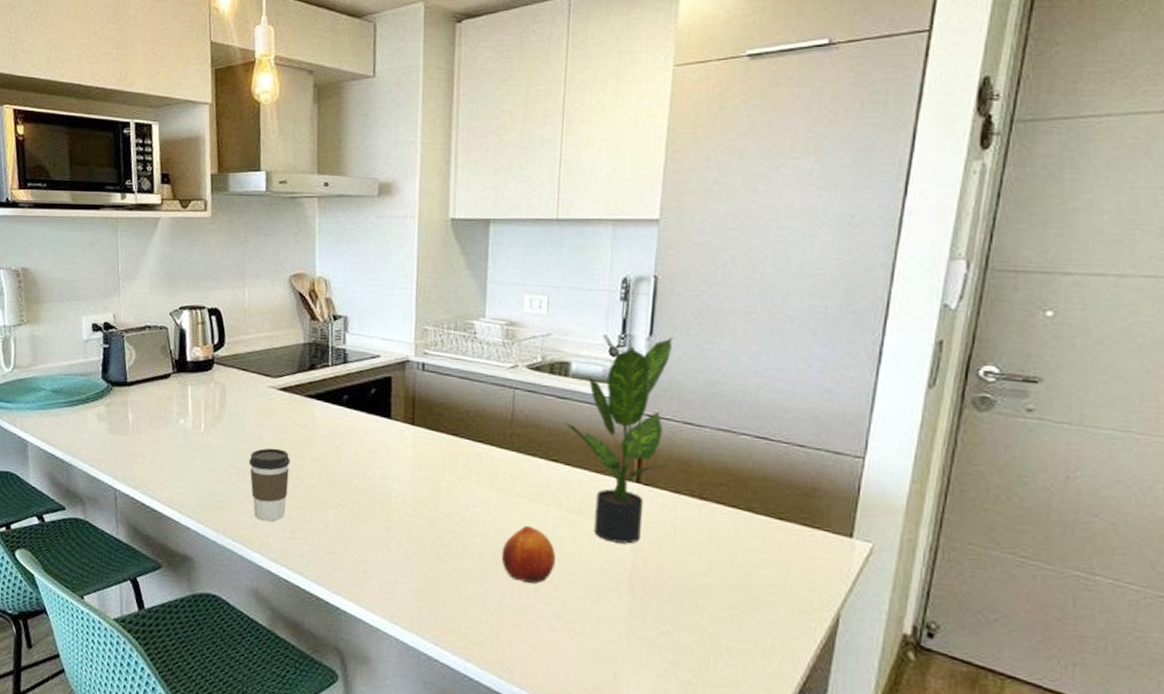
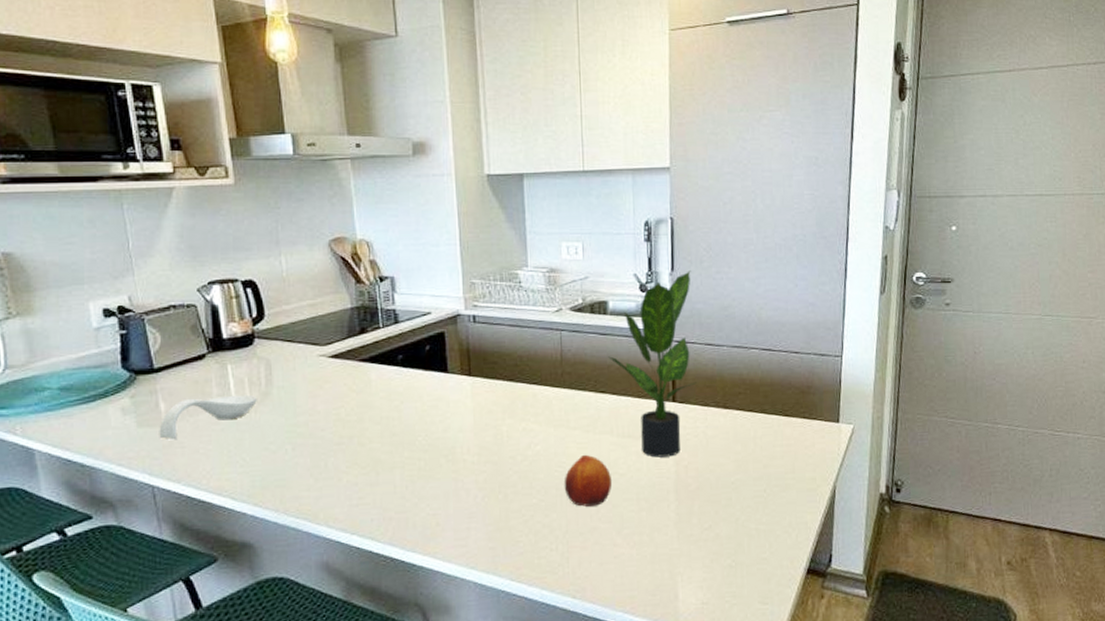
spoon rest: none [125,413,210,449] -> present [159,394,257,439]
coffee cup: present [248,448,290,522] -> none [305,417,350,492]

